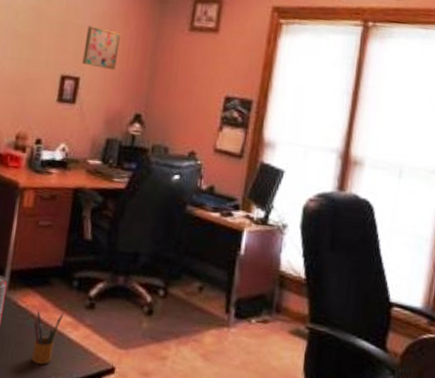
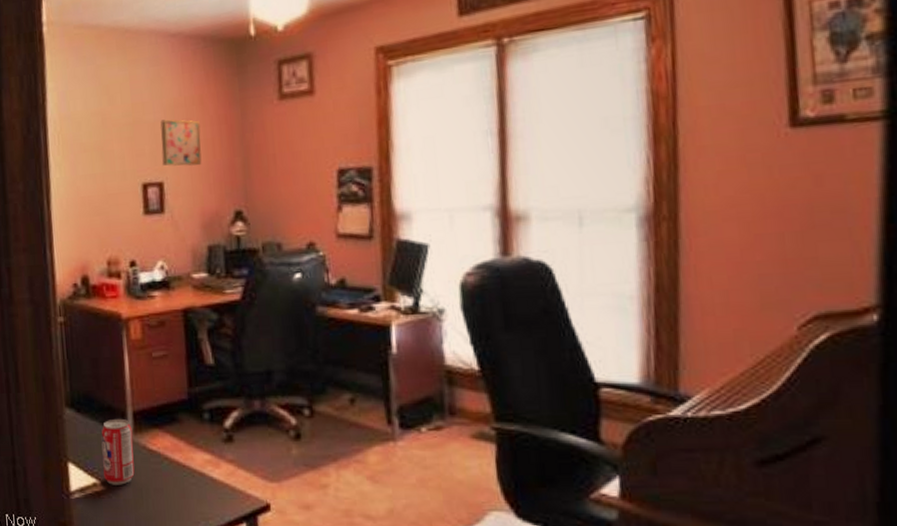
pencil box: present [31,310,64,365] -> none [165,450,201,510]

